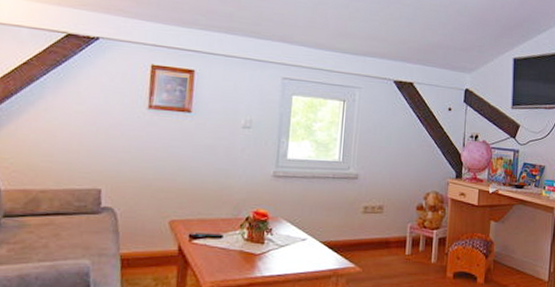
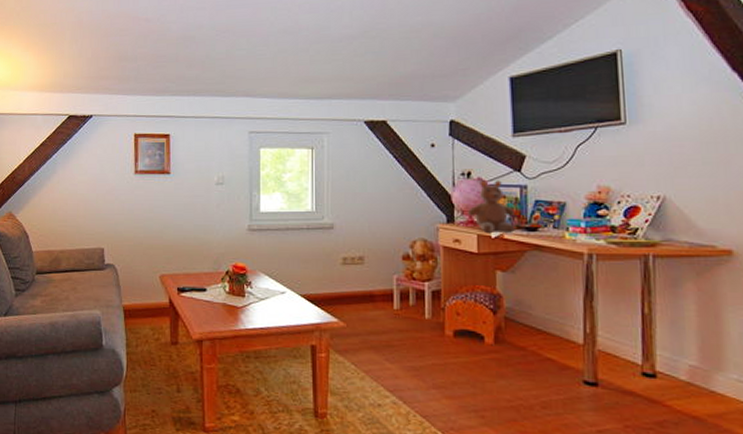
teddy bear: none [473,143,508,190] -> present [468,180,515,234]

